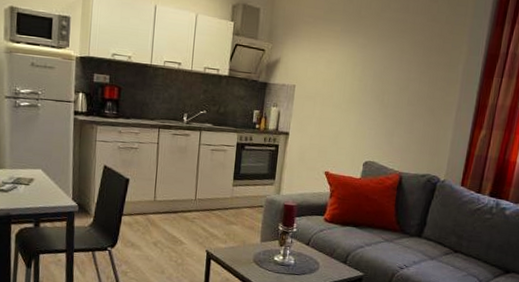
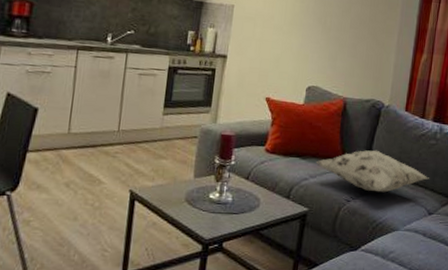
decorative pillow: none [372,222,483,262] -> present [317,150,429,193]

